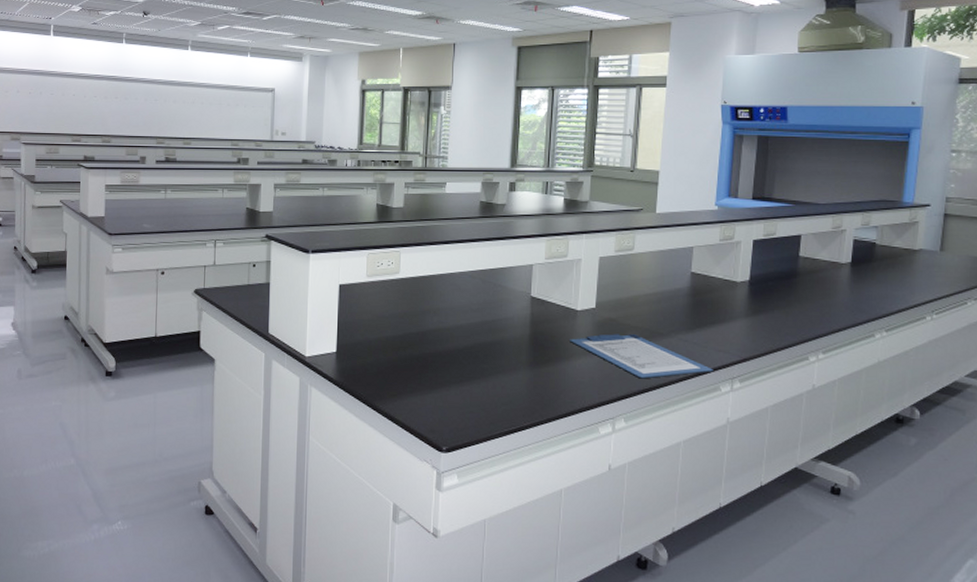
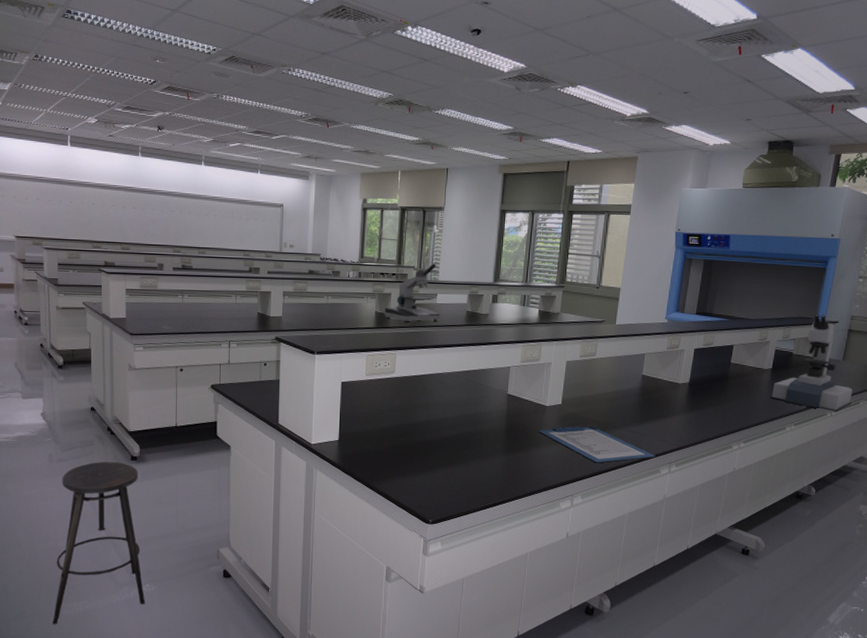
stool: none [14,377,117,568] -> present [52,462,146,625]
microscope: none [386,148,450,217] -> present [384,263,440,323]
microscope: none [851,195,957,315] -> present [769,313,853,412]

